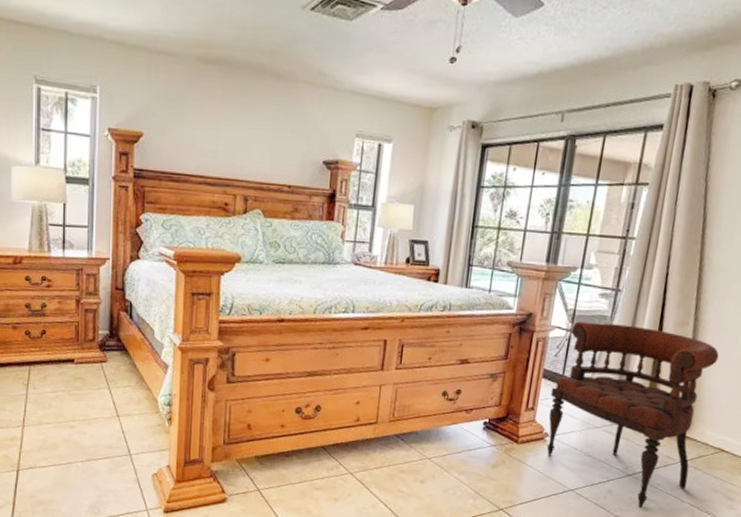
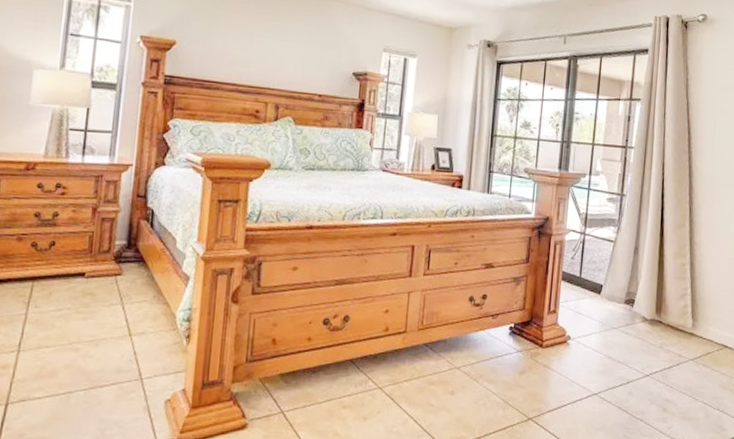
armchair: present [546,321,719,509] -> none [569,225,714,410]

